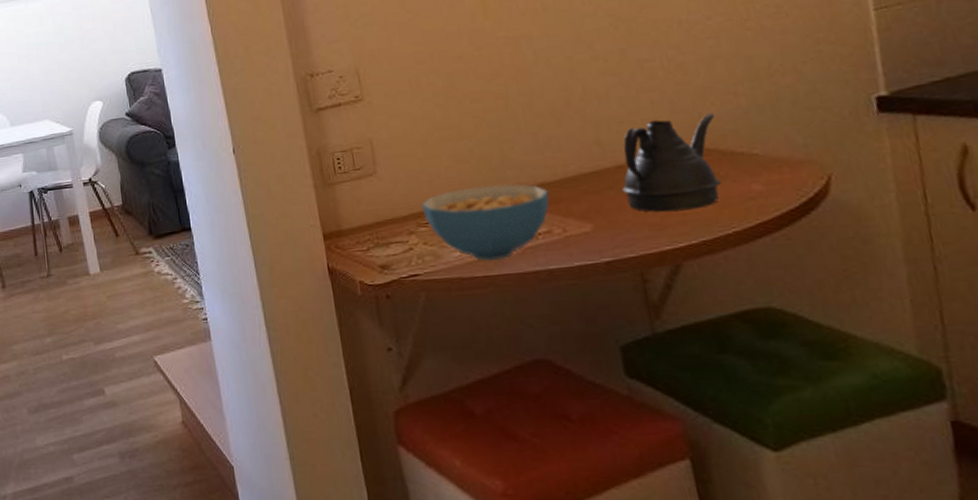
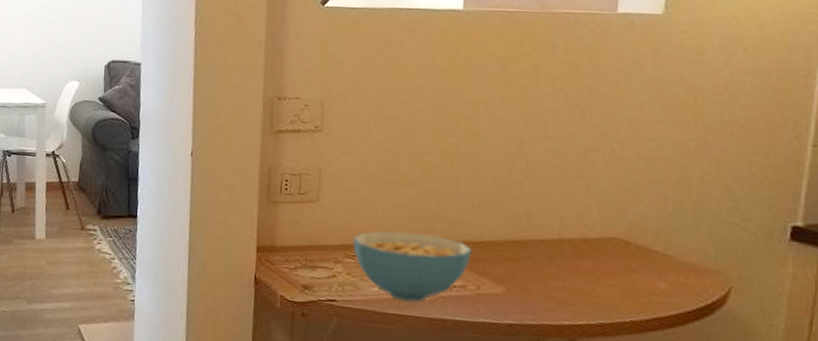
teapot: present [622,113,722,213] -> none [539,205,641,294]

